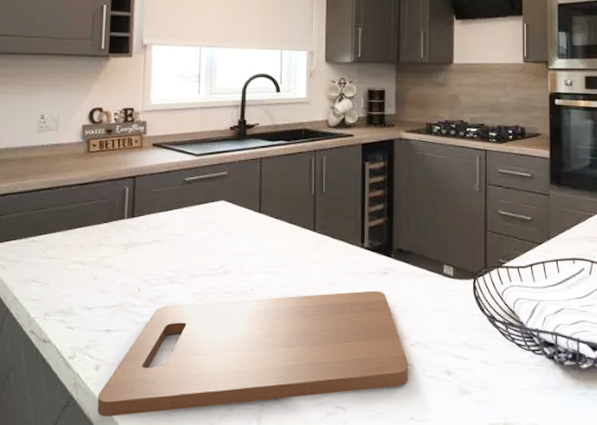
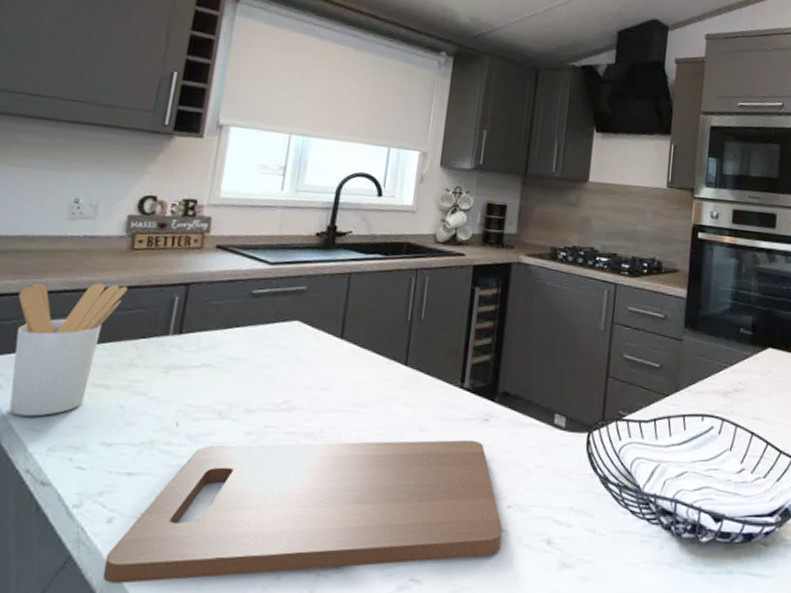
utensil holder: none [9,181,89,289] -> present [9,282,128,417]

